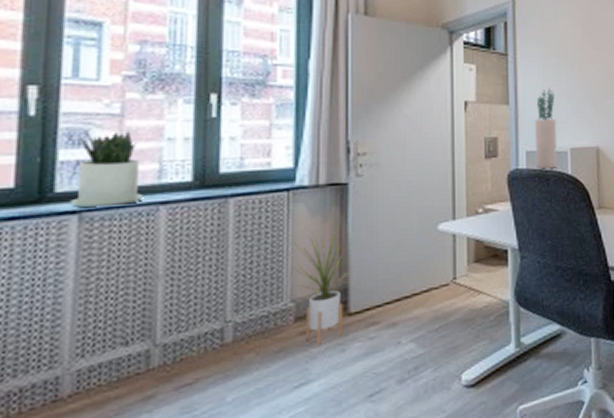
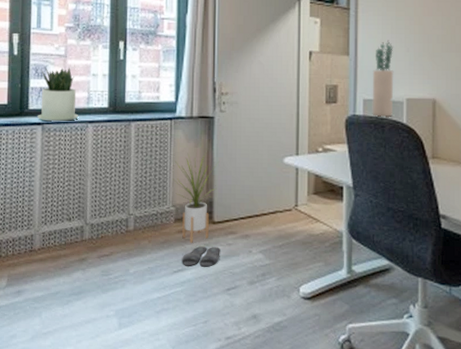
slippers: none [305,344,359,377] -> present [182,246,220,267]

